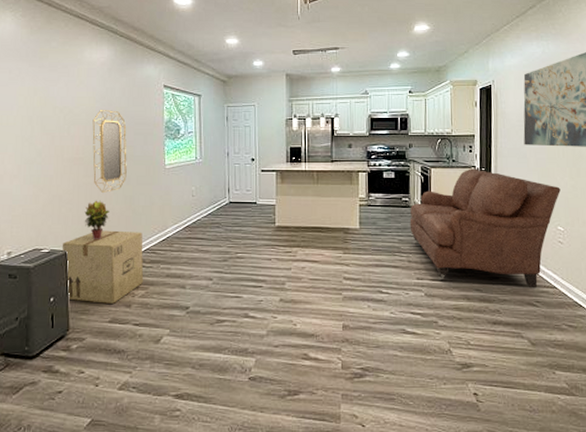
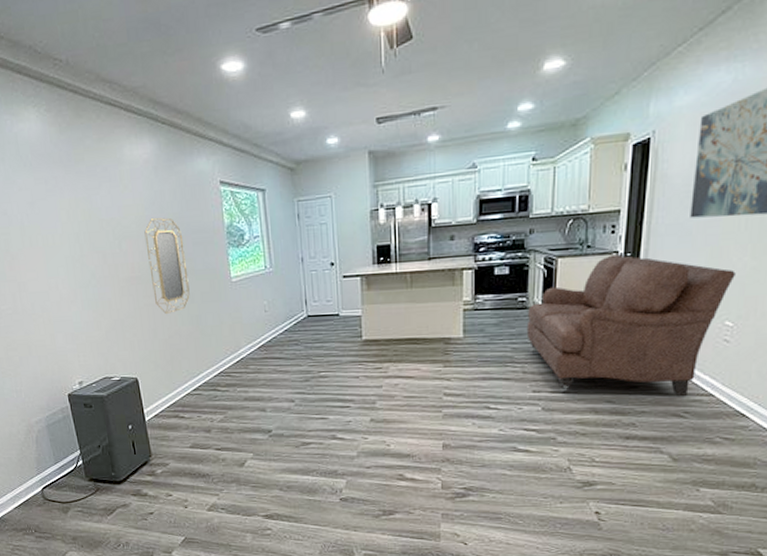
cardboard box: present [63,230,144,304] -> none [133,354,221,430]
potted plant: present [84,200,109,240] -> none [150,322,177,366]

